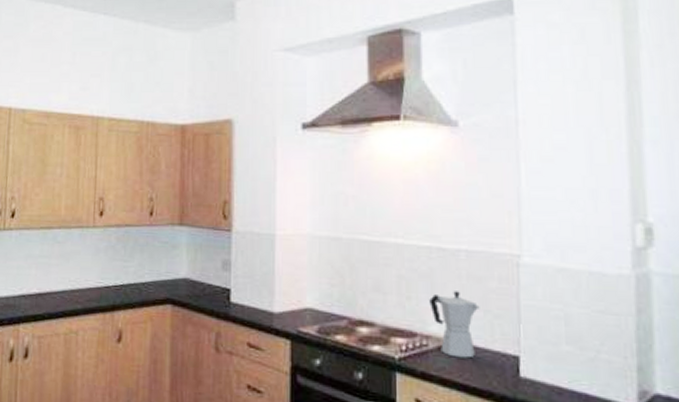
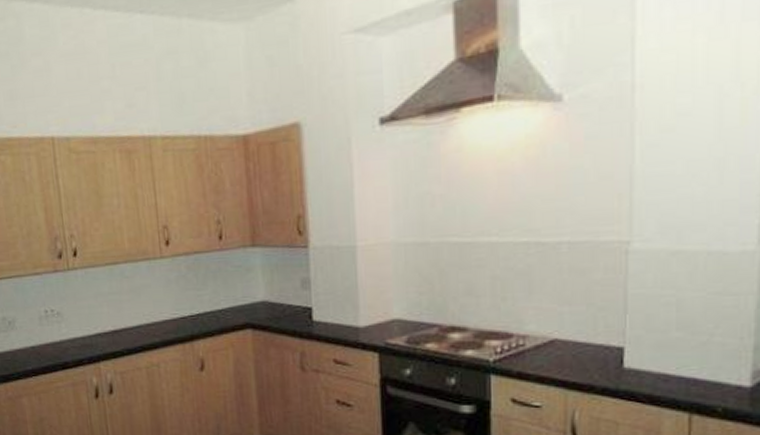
moka pot: present [429,291,480,359] -> none [527,286,582,355]

